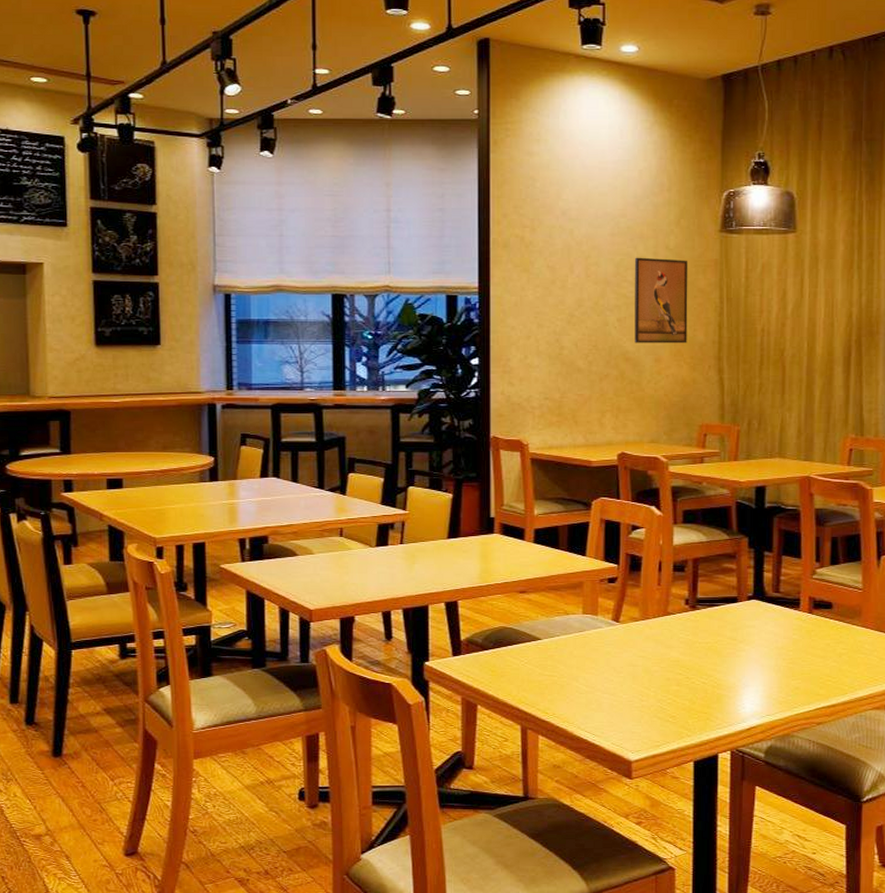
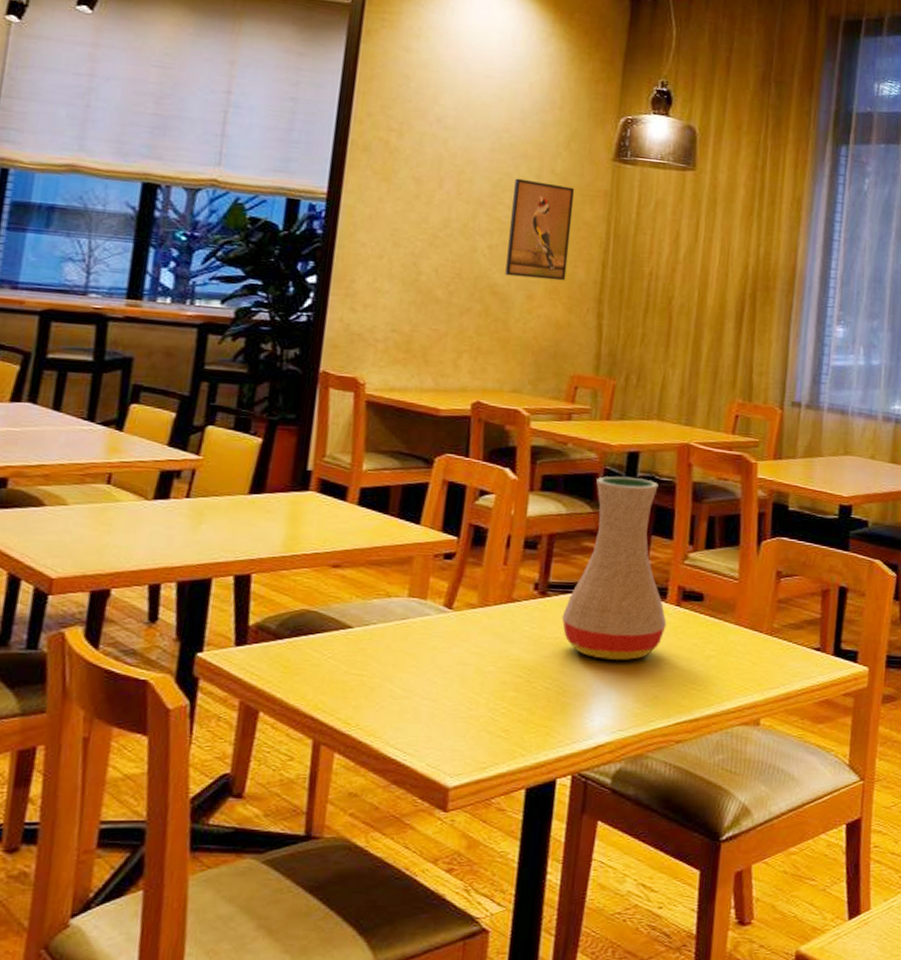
vase: none [711,507,801,659] -> present [561,476,667,660]

